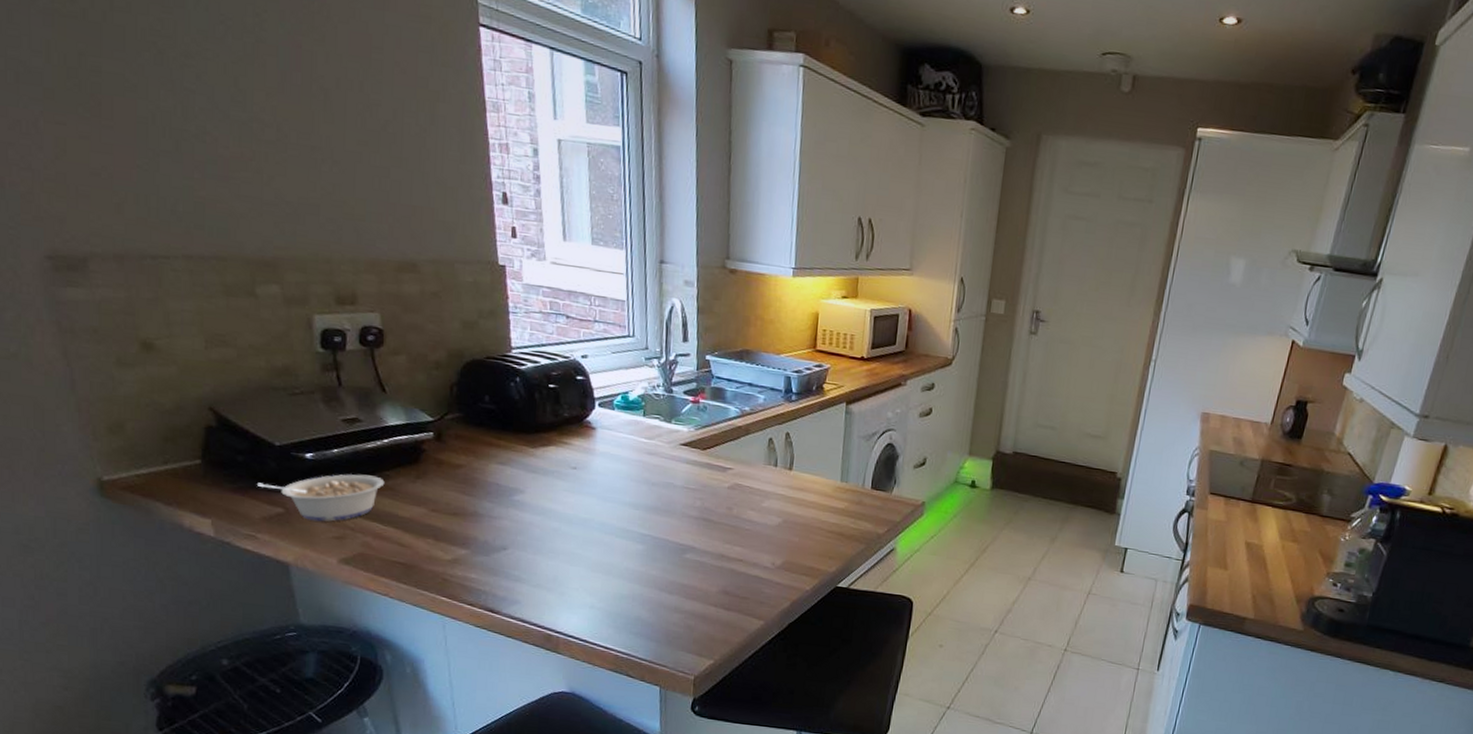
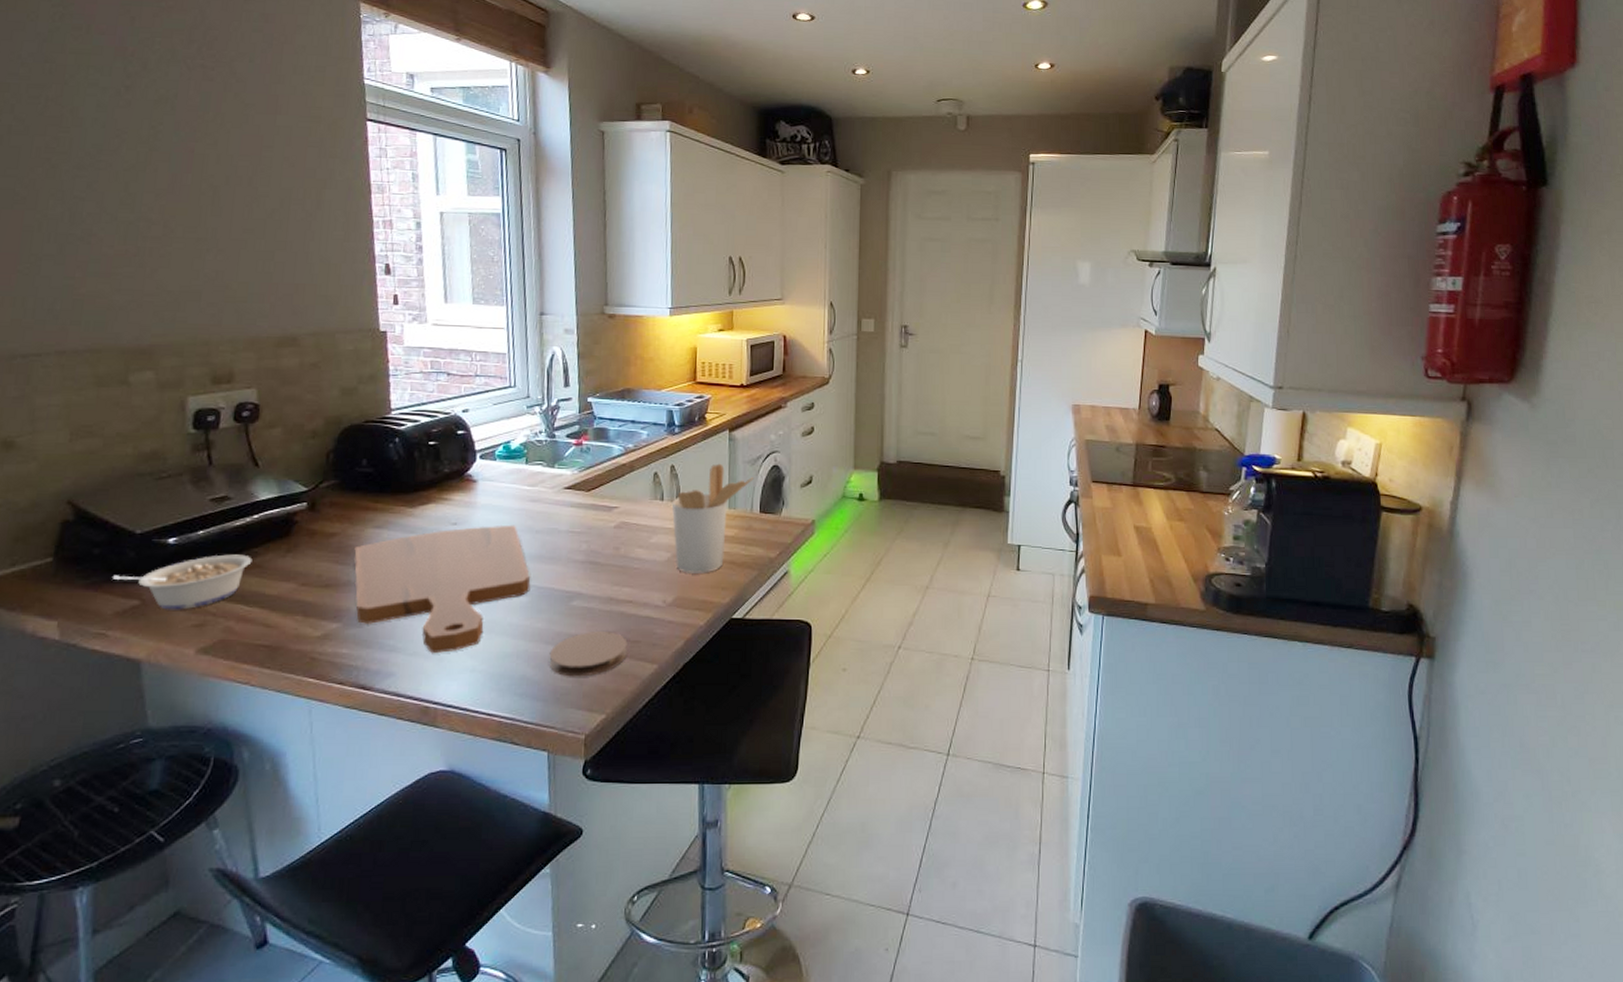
cutting board: none [479,473,647,588] -> present [354,524,531,654]
coaster: none [663,584,737,625] -> present [549,632,628,677]
utensil holder: none [785,435,868,542] -> present [671,463,754,573]

